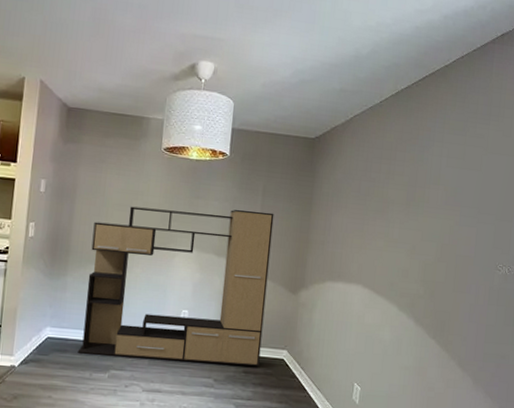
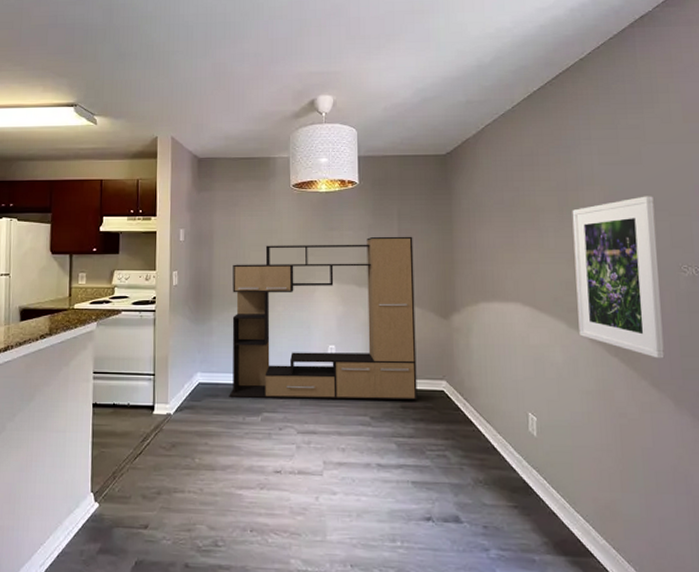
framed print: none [407,200,486,343] -> present [572,196,665,359]

